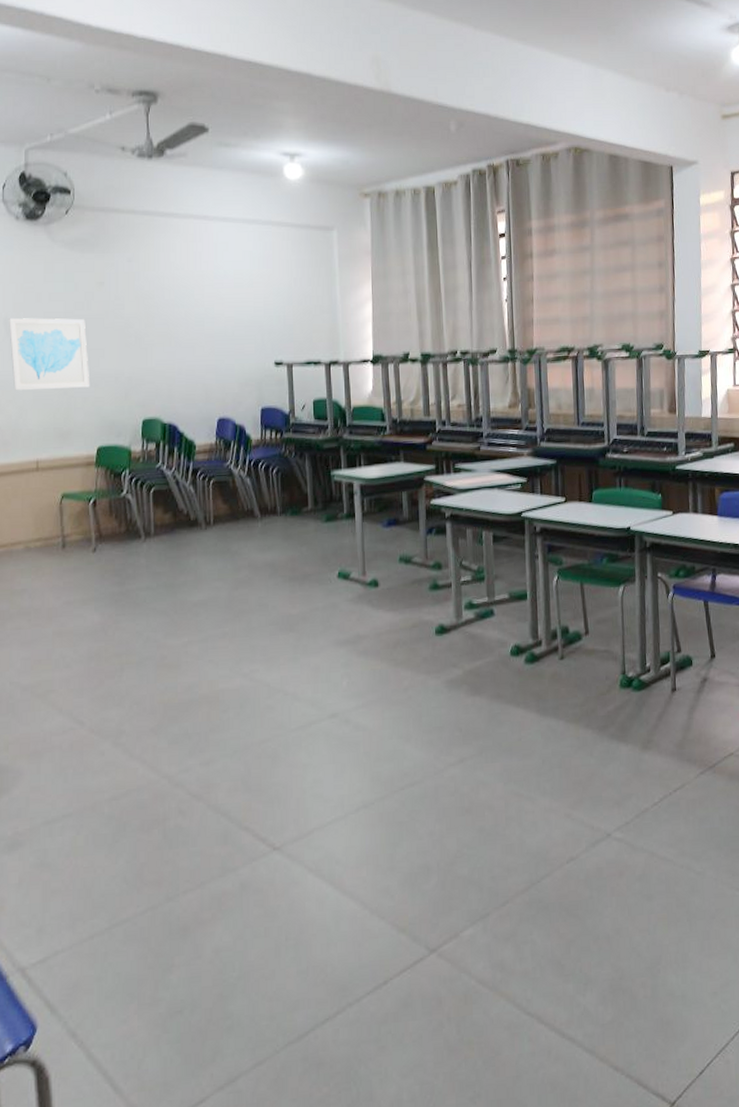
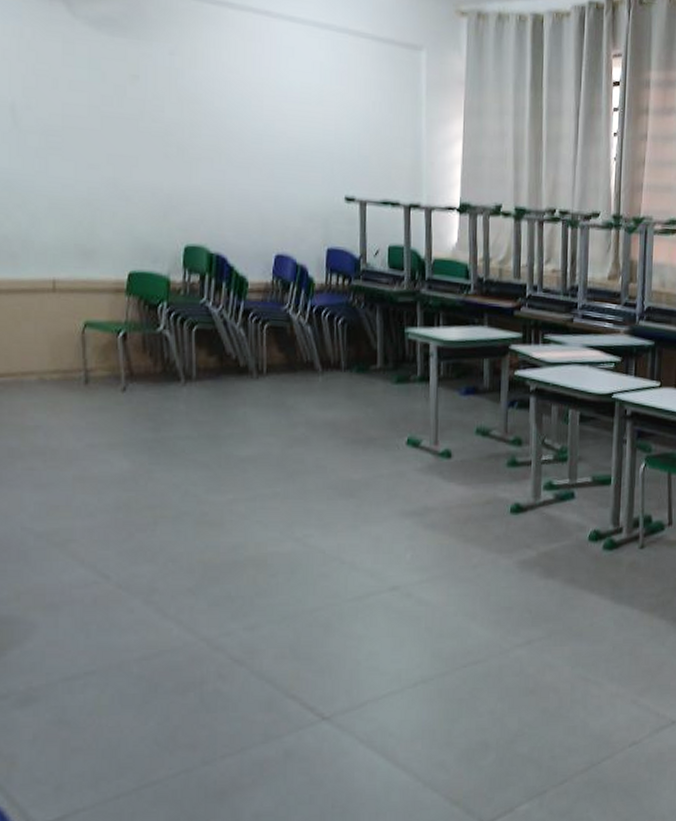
wall art: present [9,318,90,391] -> none [17,105,121,201]

